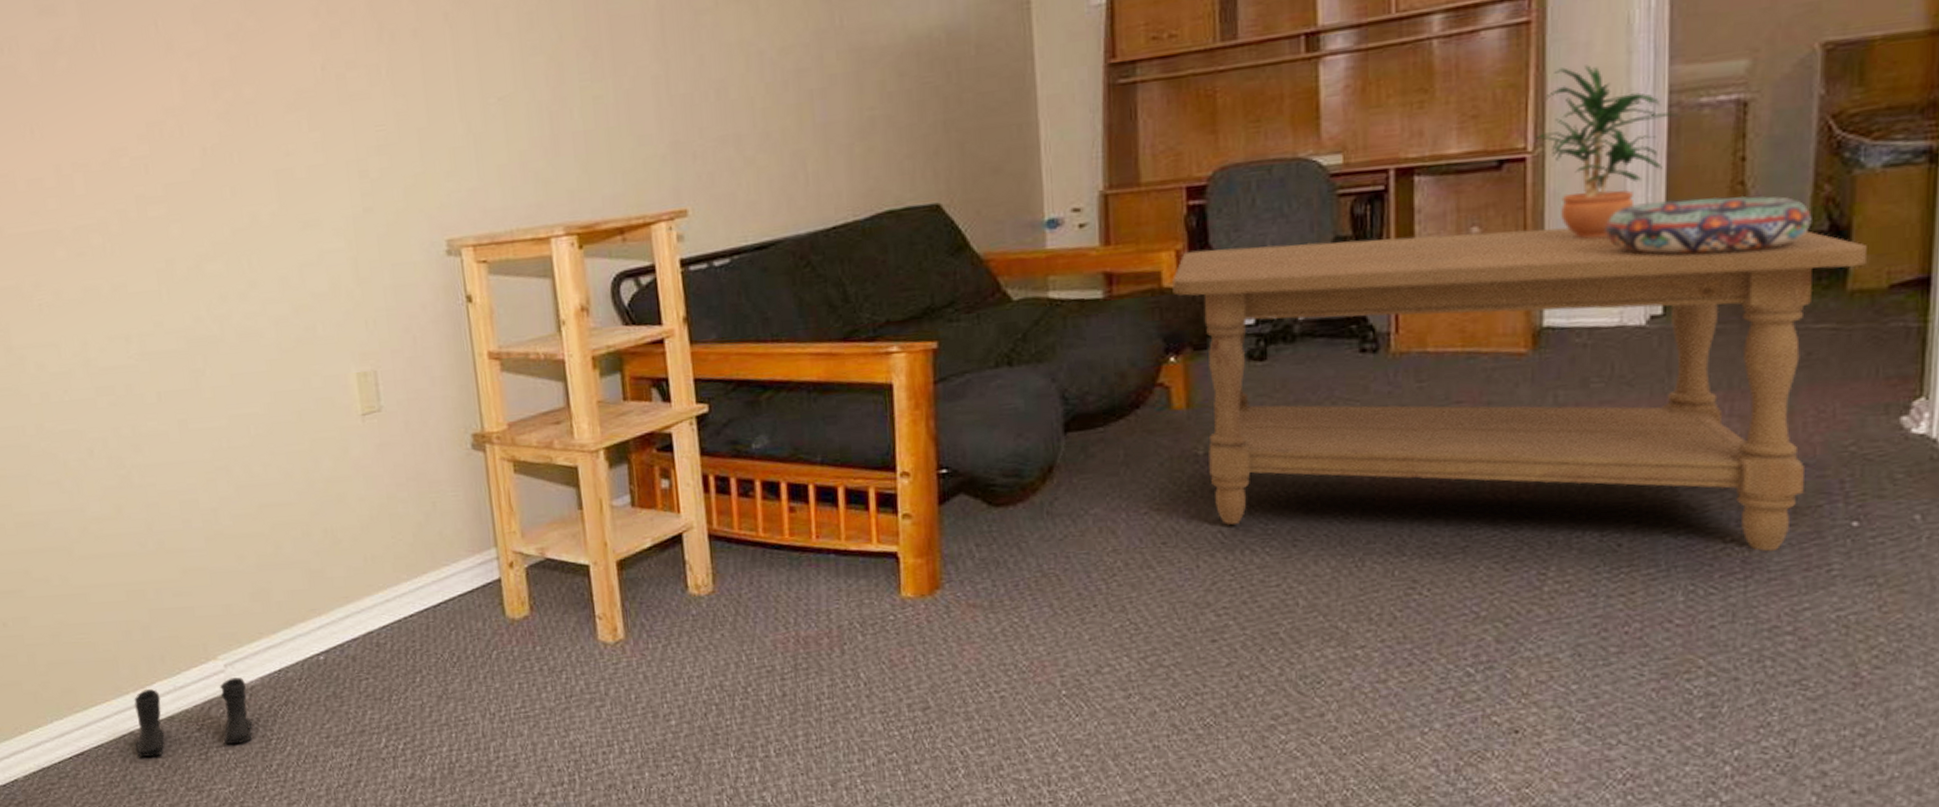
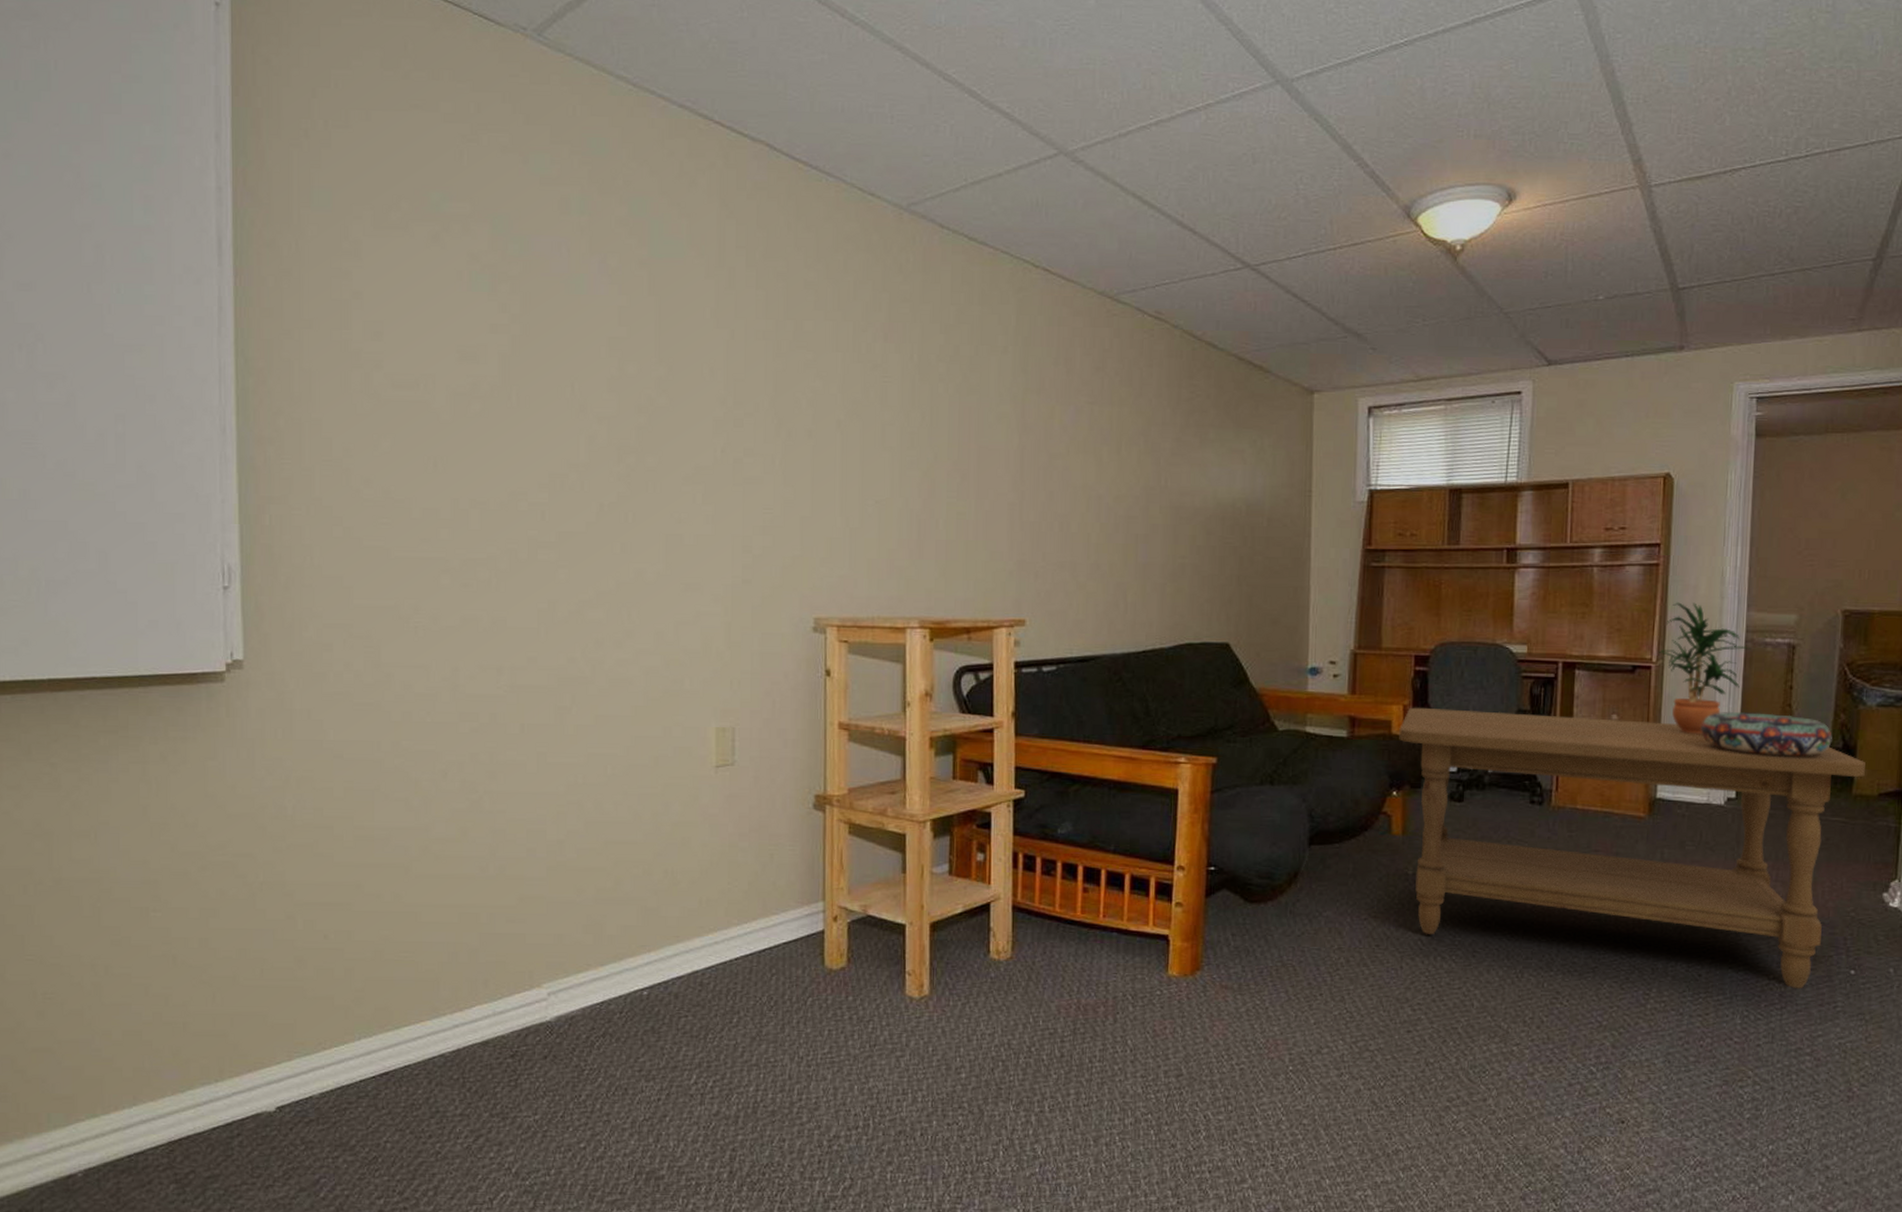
boots: present [134,677,253,758] -> none [444,1007,567,1081]

